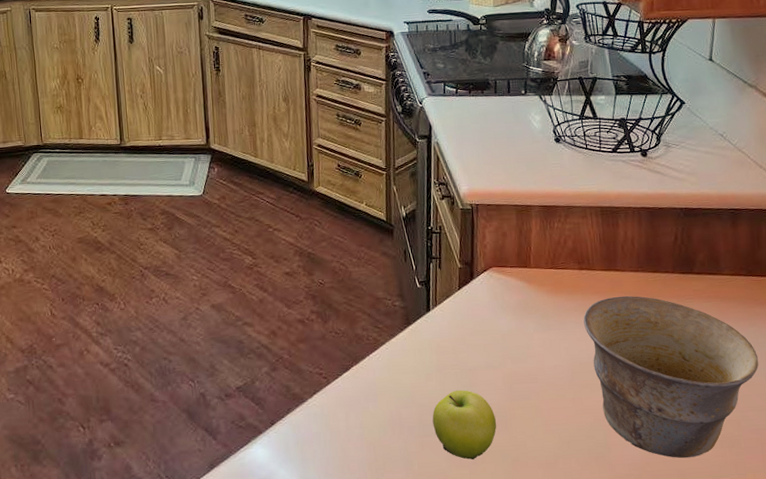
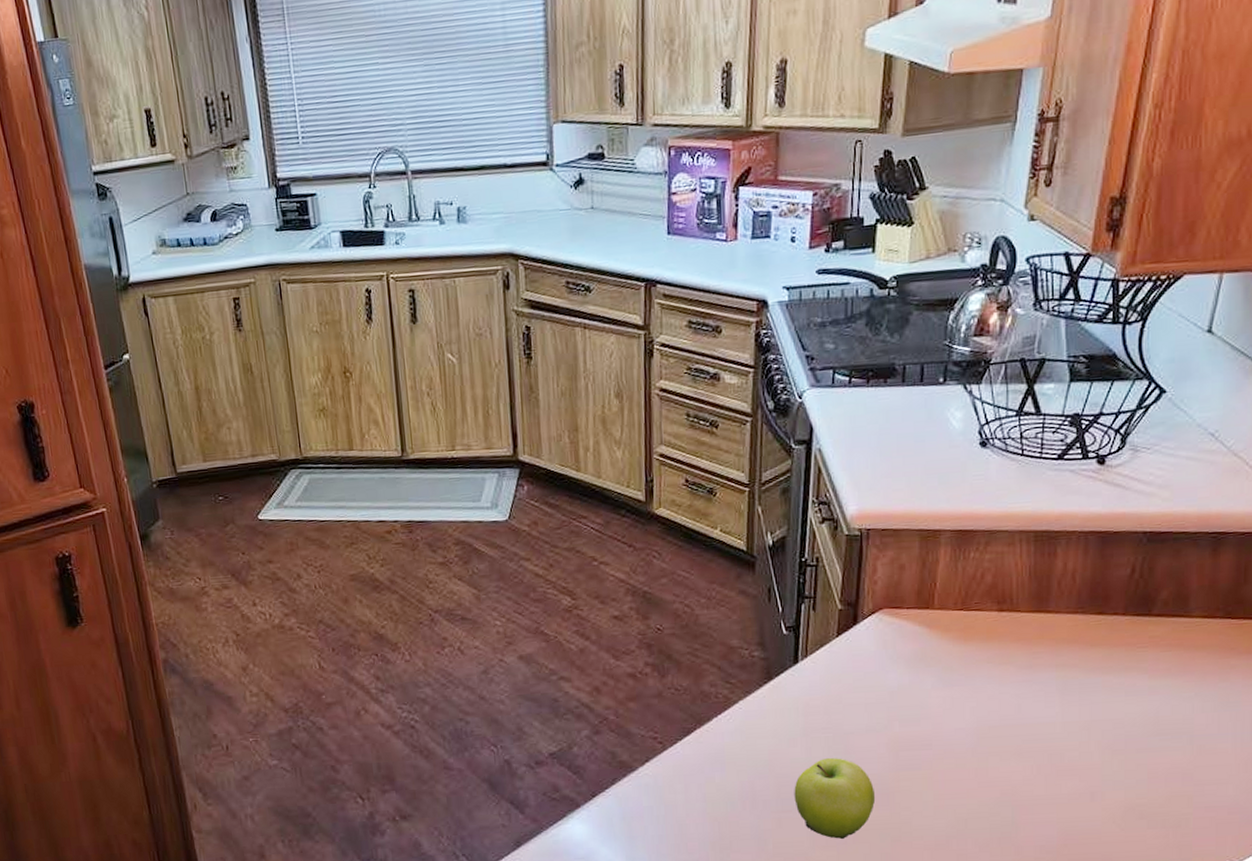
bowl: present [583,295,759,458] -> none [998,643,1226,840]

